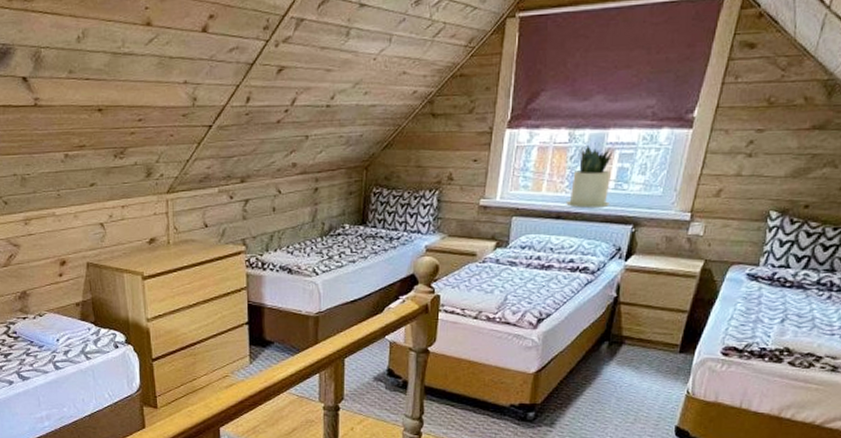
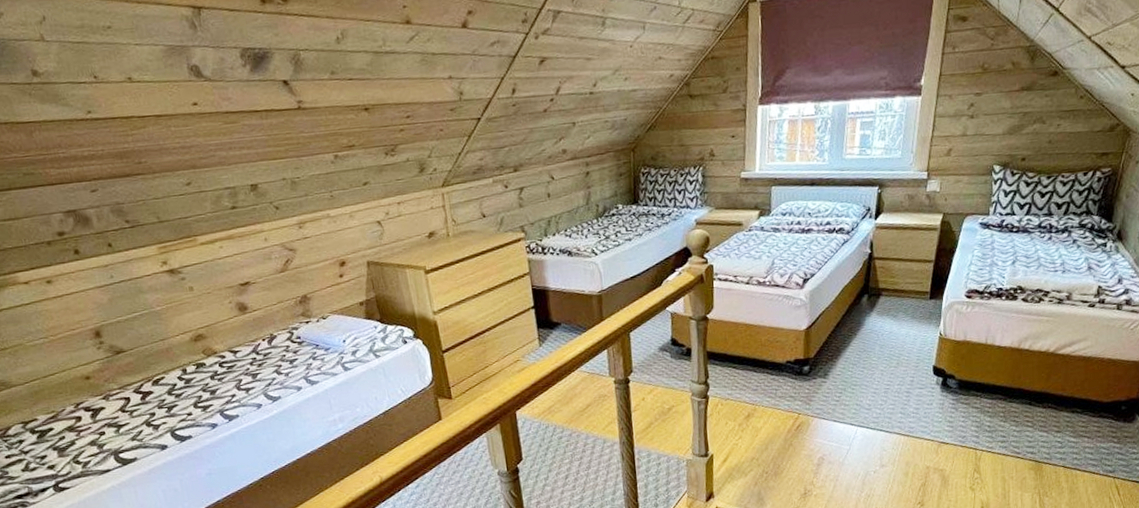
planter: present [566,146,615,209] -> none [818,116,856,175]

